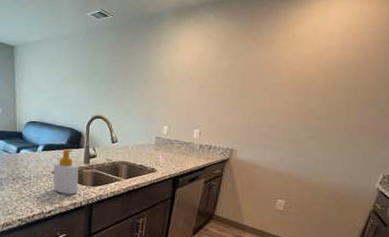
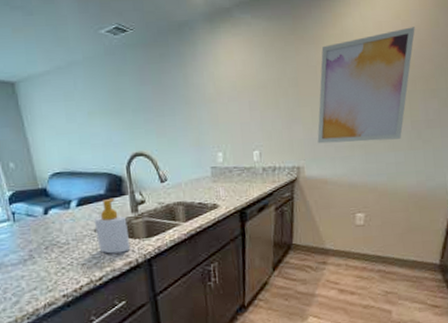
wall art: none [253,40,364,140] -> present [317,27,415,144]

